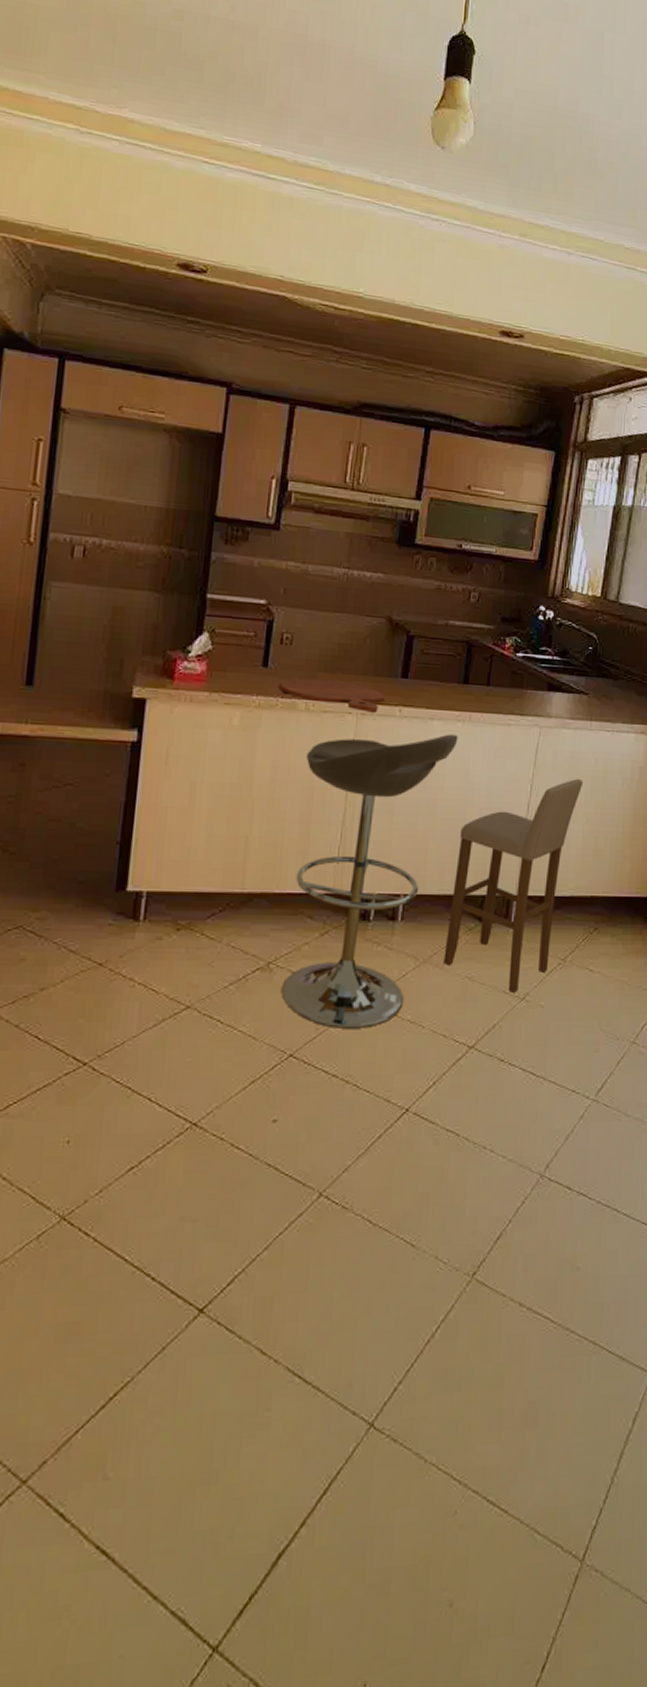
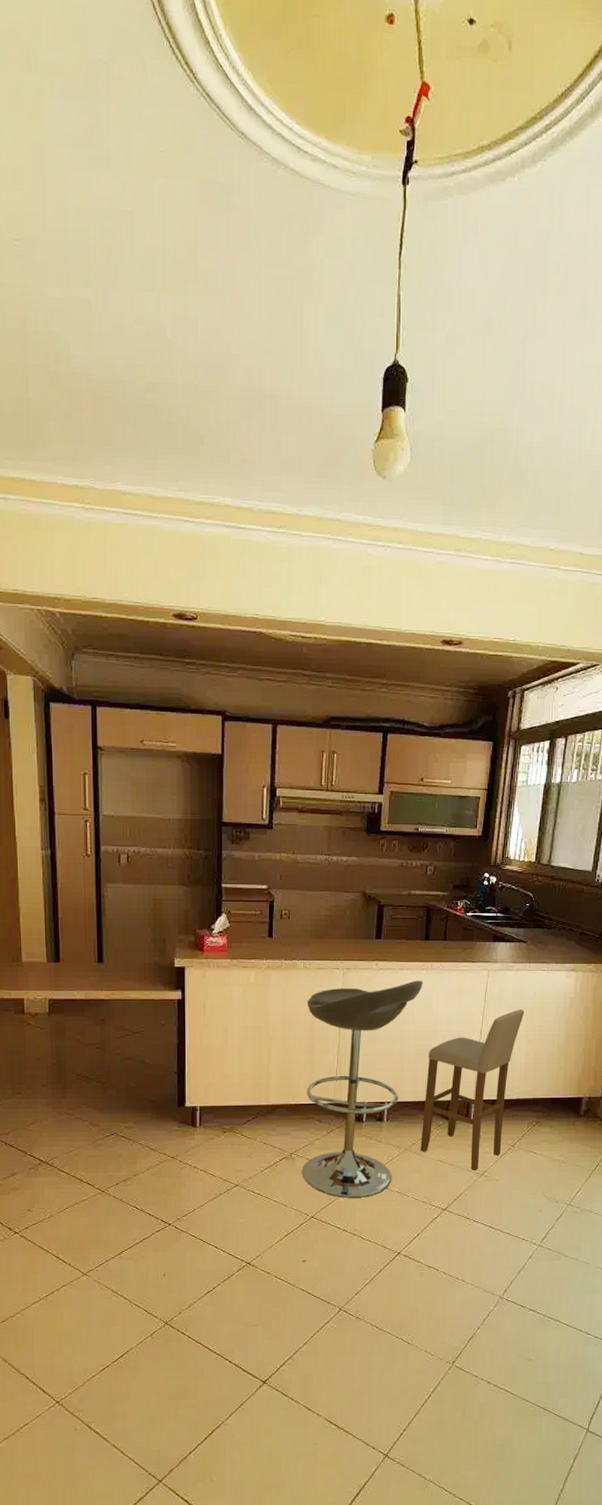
cutting board: present [279,678,384,714] -> none [282,944,363,968]

